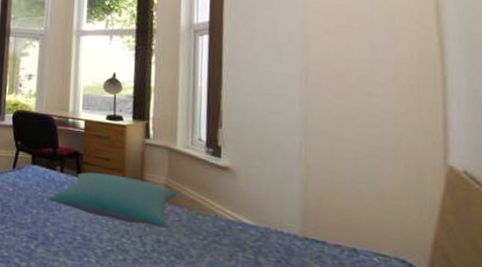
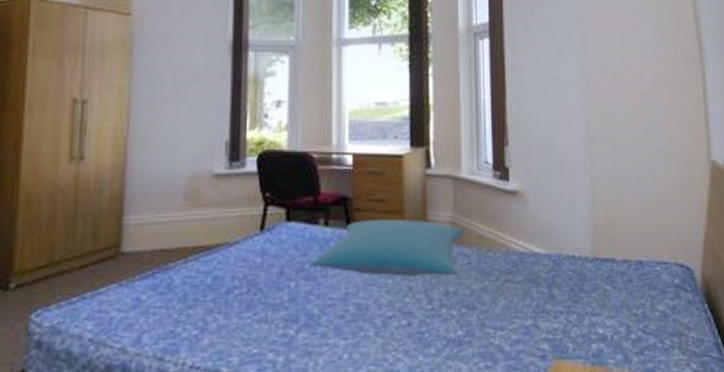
desk lamp: present [102,72,125,122] -> none [372,90,401,151]

